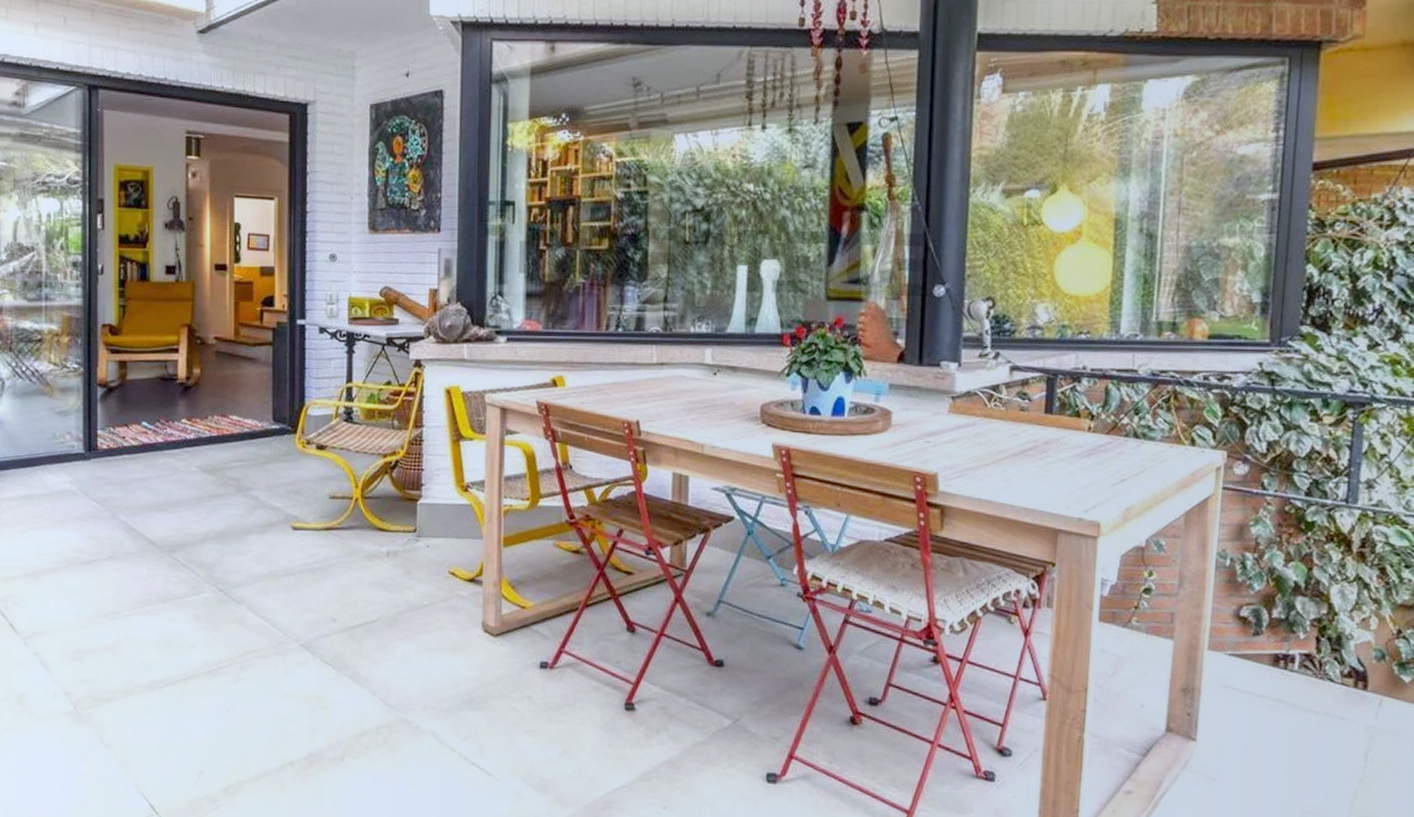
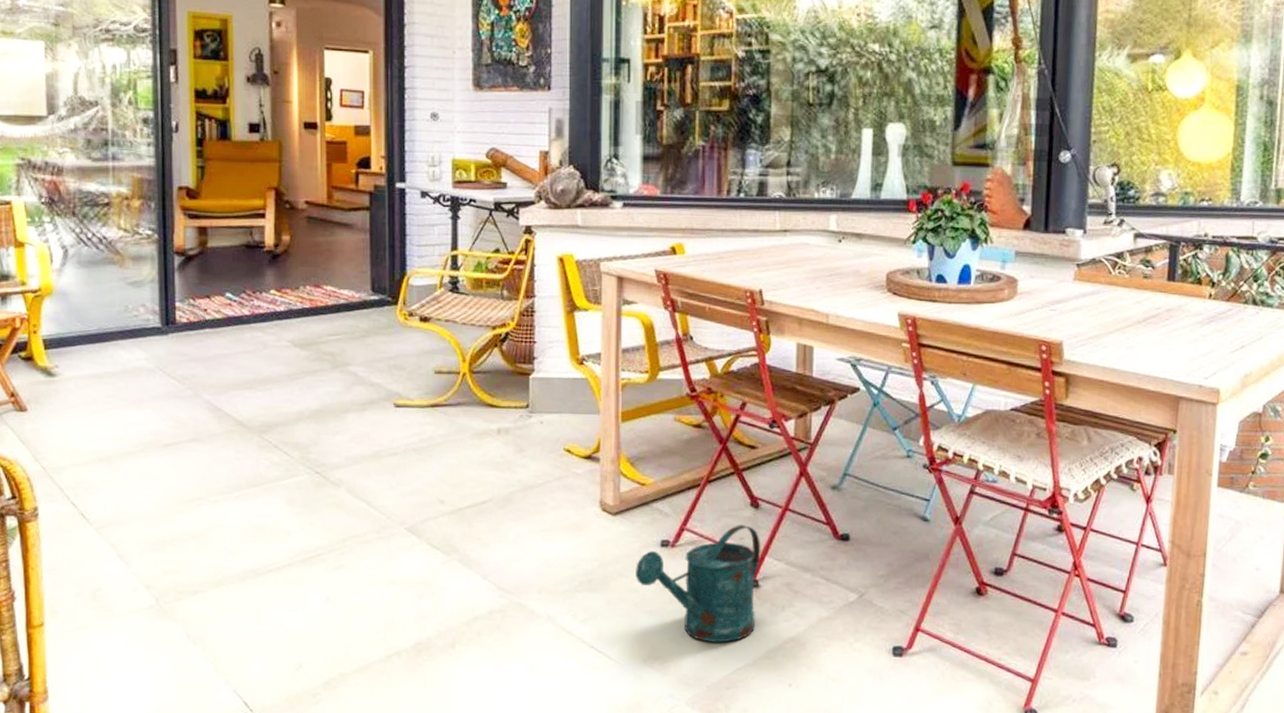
watering can: none [515,648,637,764] -> present [635,525,761,643]

